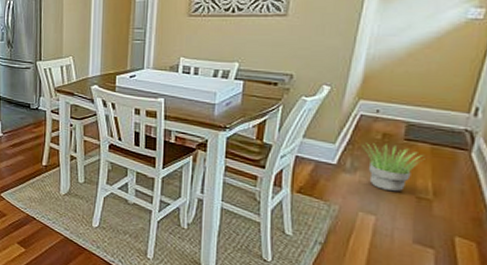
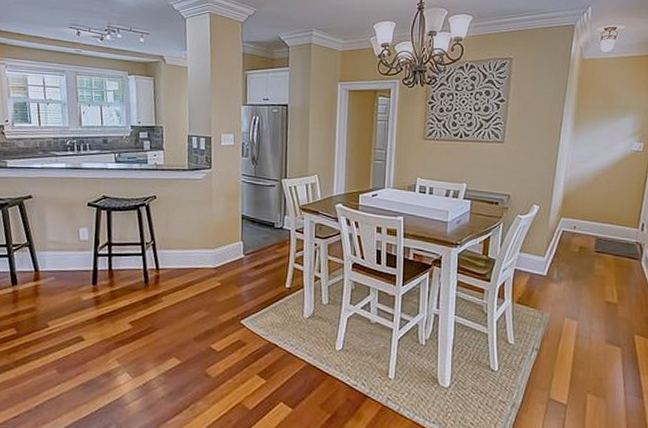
potted plant: present [362,143,425,192] -> none [565,255,610,298]

